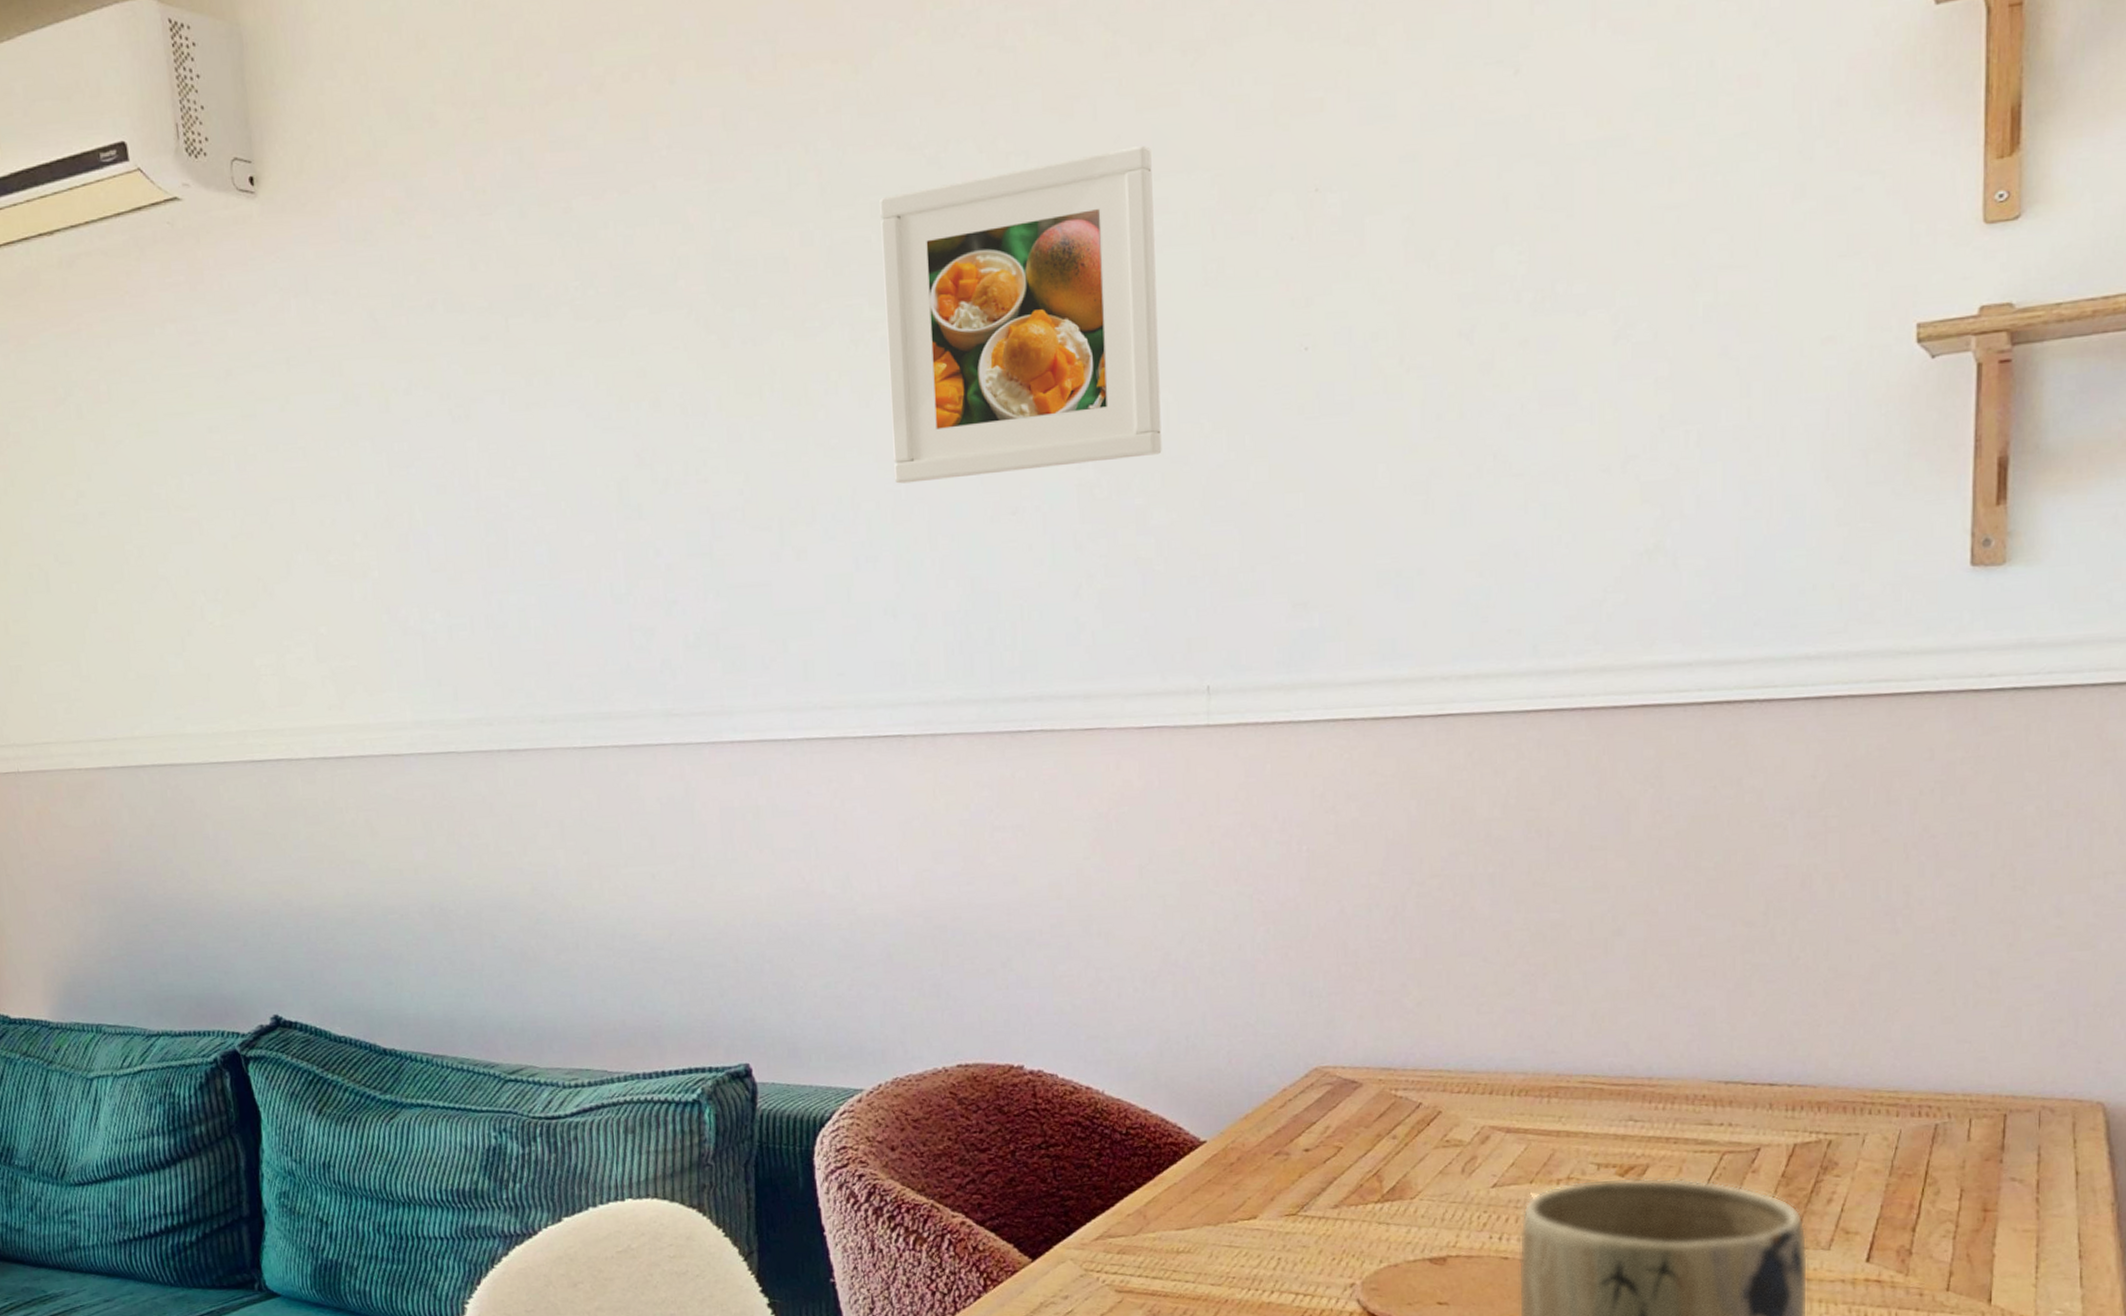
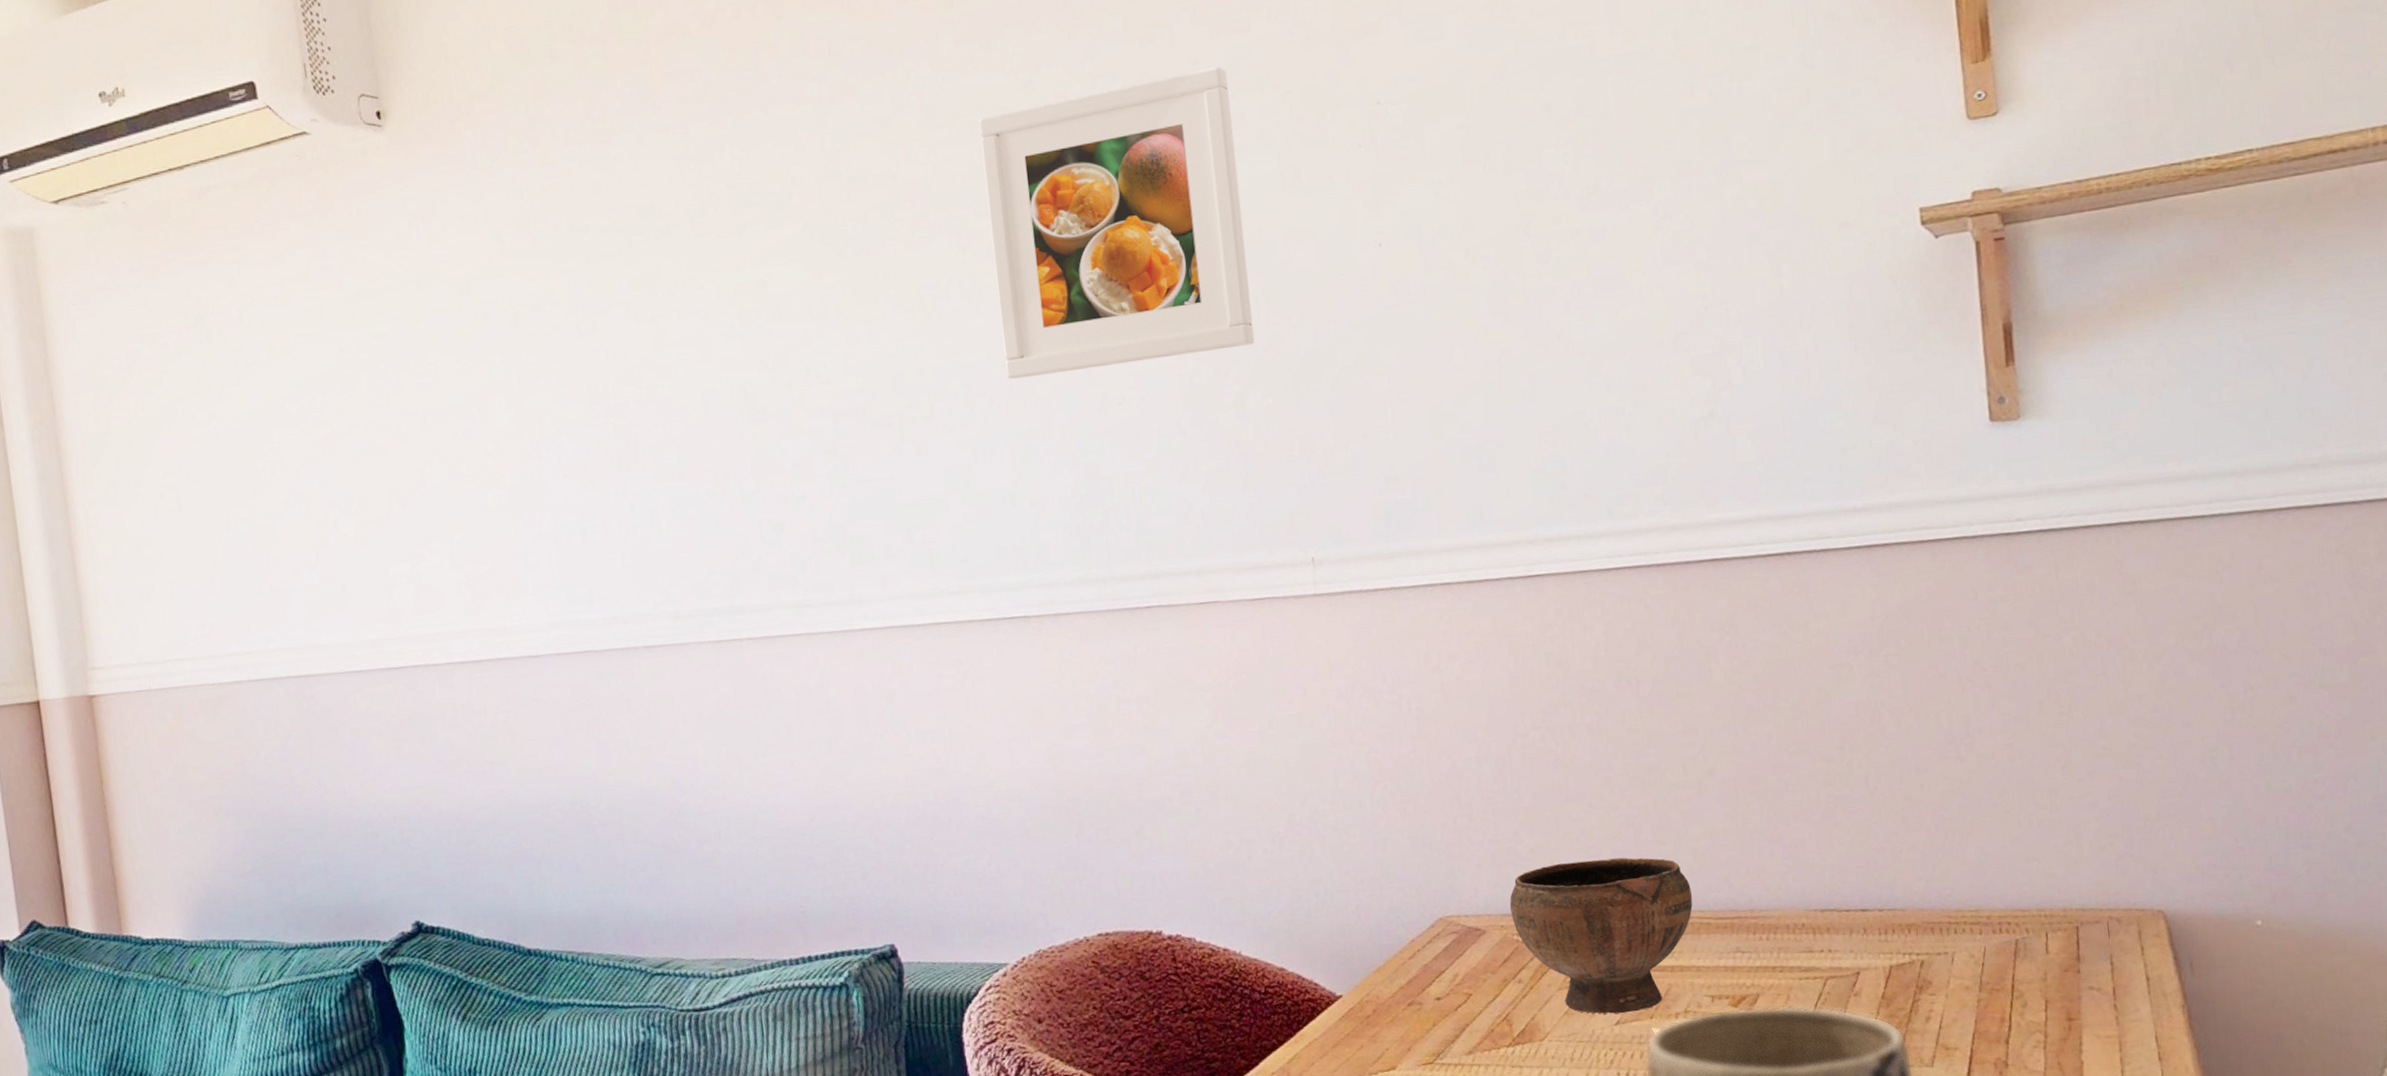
bowl: none [1390,1015,1587,1177] -> present [1509,857,1693,1014]

